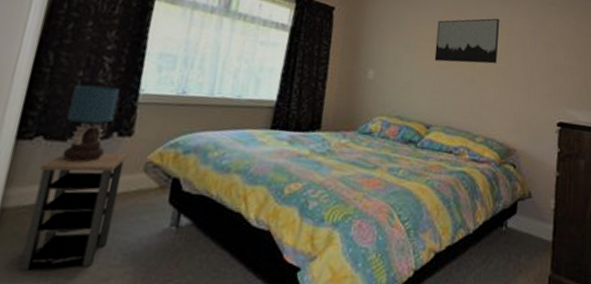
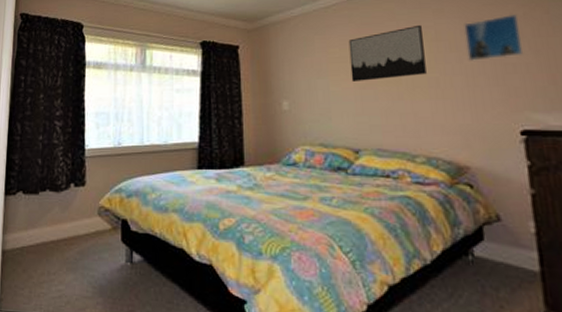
side table: present [19,153,129,272] -> none [21,200,85,302]
table lamp: present [62,85,120,162] -> none [36,146,71,211]
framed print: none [530,23,571,60] -> present [464,14,524,61]

